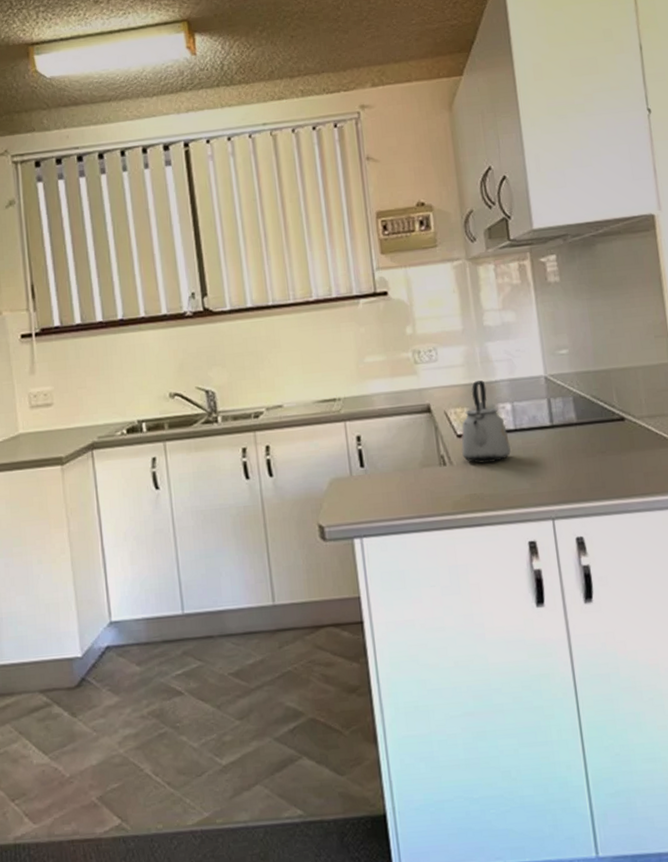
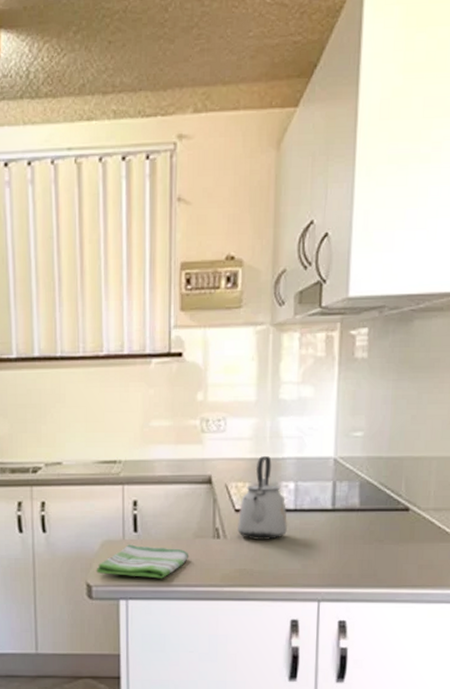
dish towel: none [326,479,419,514] -> present [96,544,189,579]

